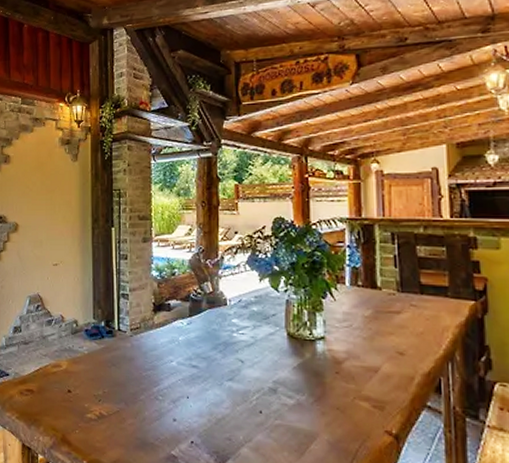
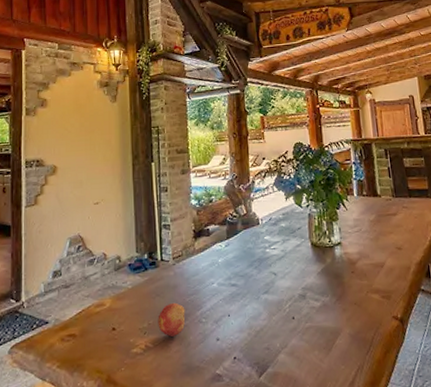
fruit: none [113,374,141,409] -> present [158,302,186,337]

